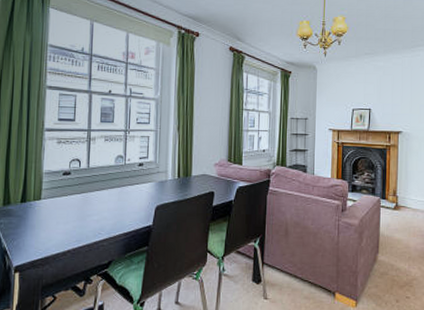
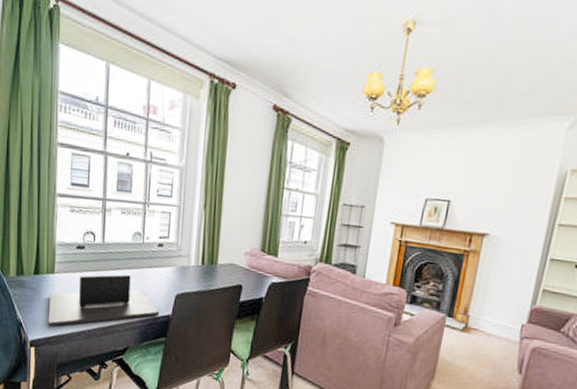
laptop: none [33,194,142,251] -> present [48,274,160,327]

